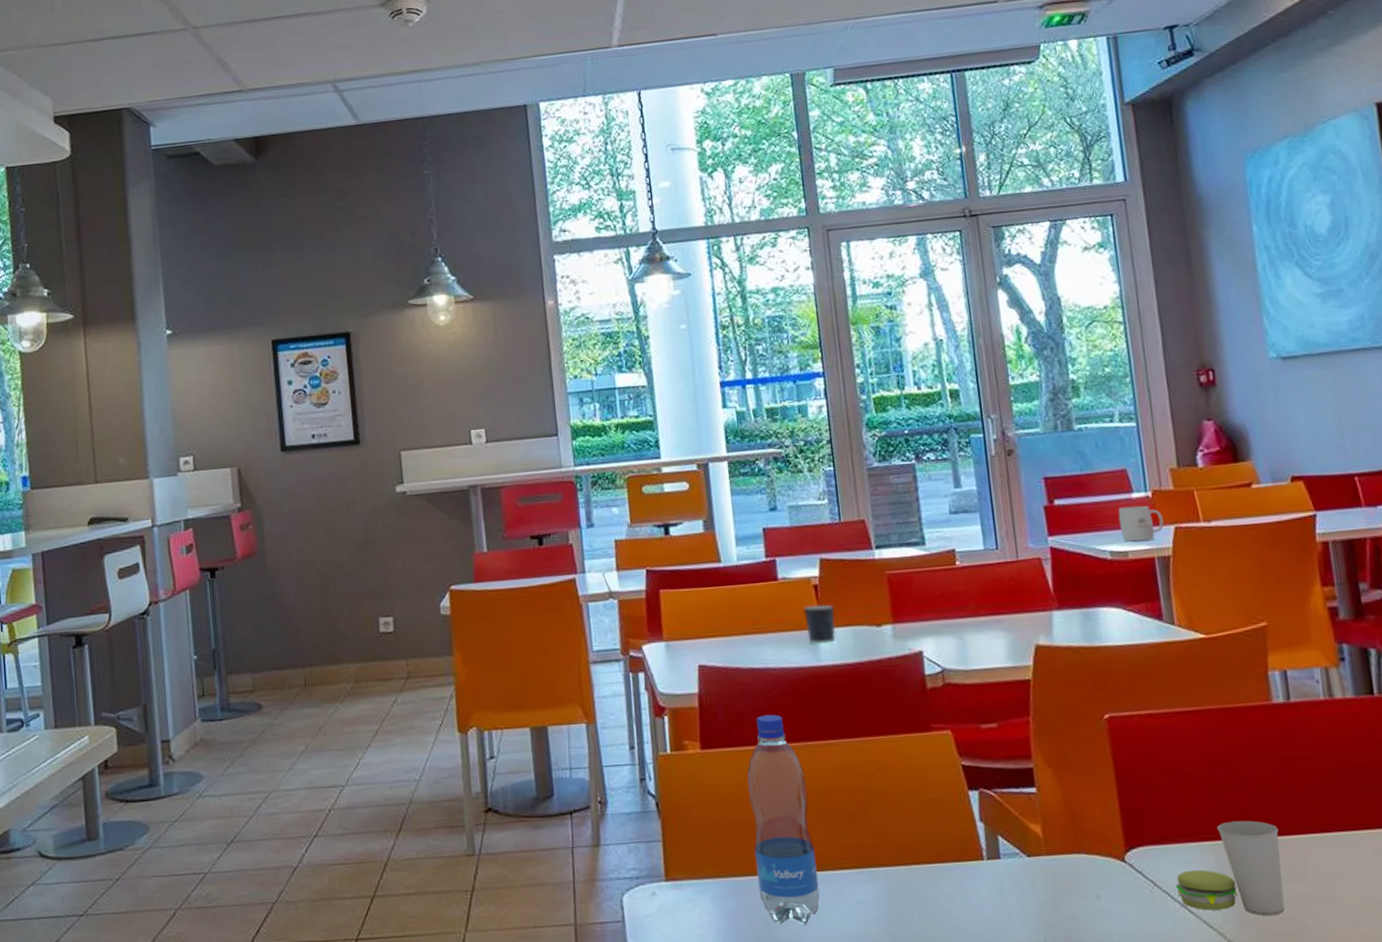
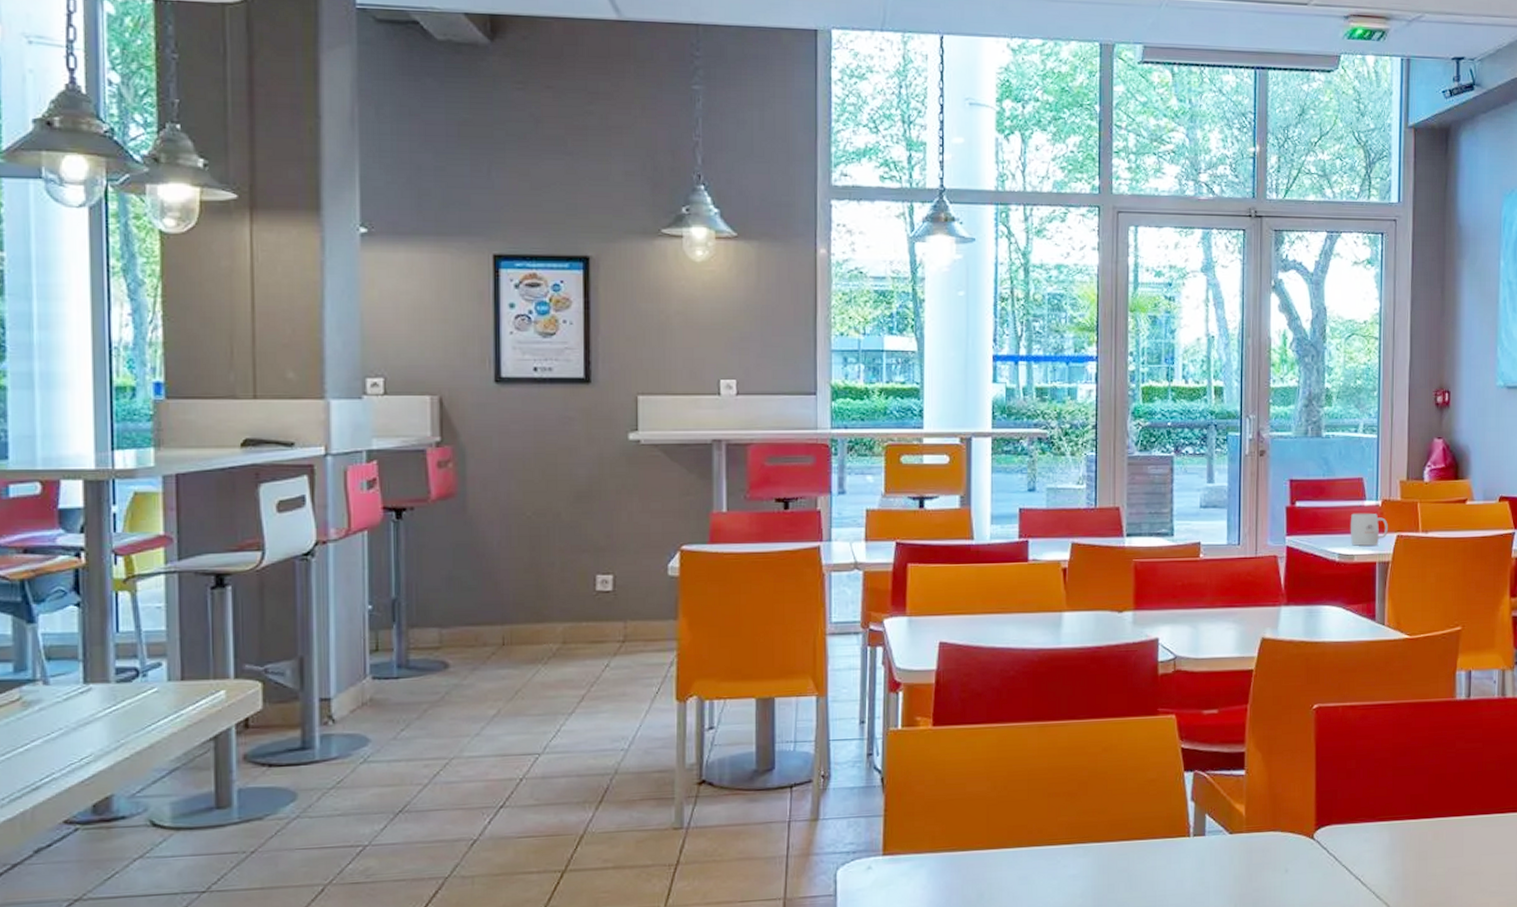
bottle: present [746,714,820,926] -> none [975,693,1034,898]
mug: present [803,604,836,646] -> none [1049,588,1080,629]
cup: present [1176,820,1285,916] -> none [1354,803,1445,887]

